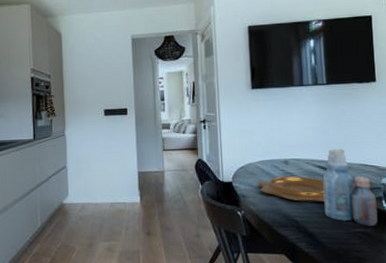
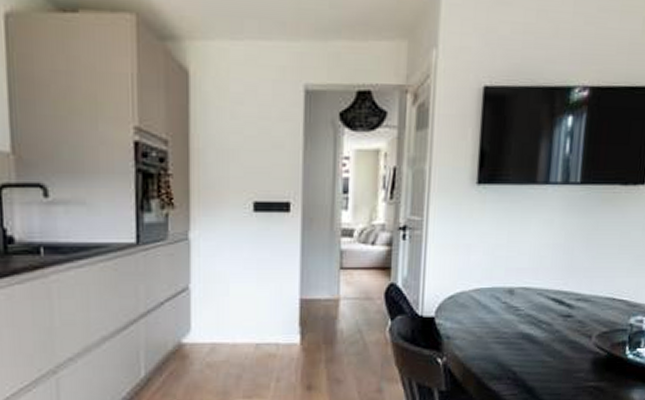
decorative bowl: present [257,176,325,203] -> none [469,311,558,348]
bottle: present [323,149,378,226] -> none [551,276,619,379]

